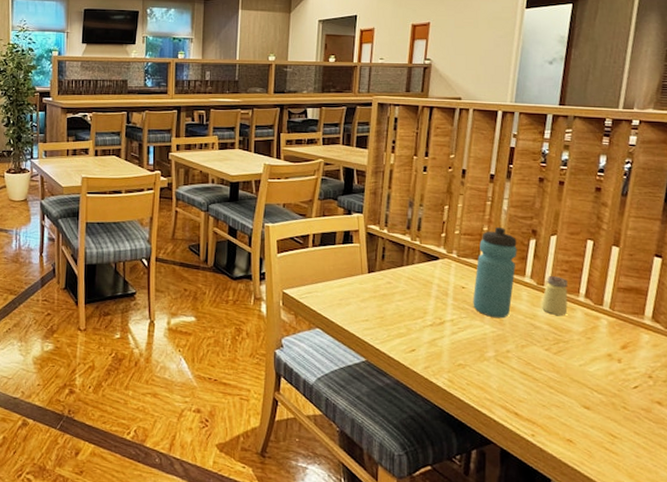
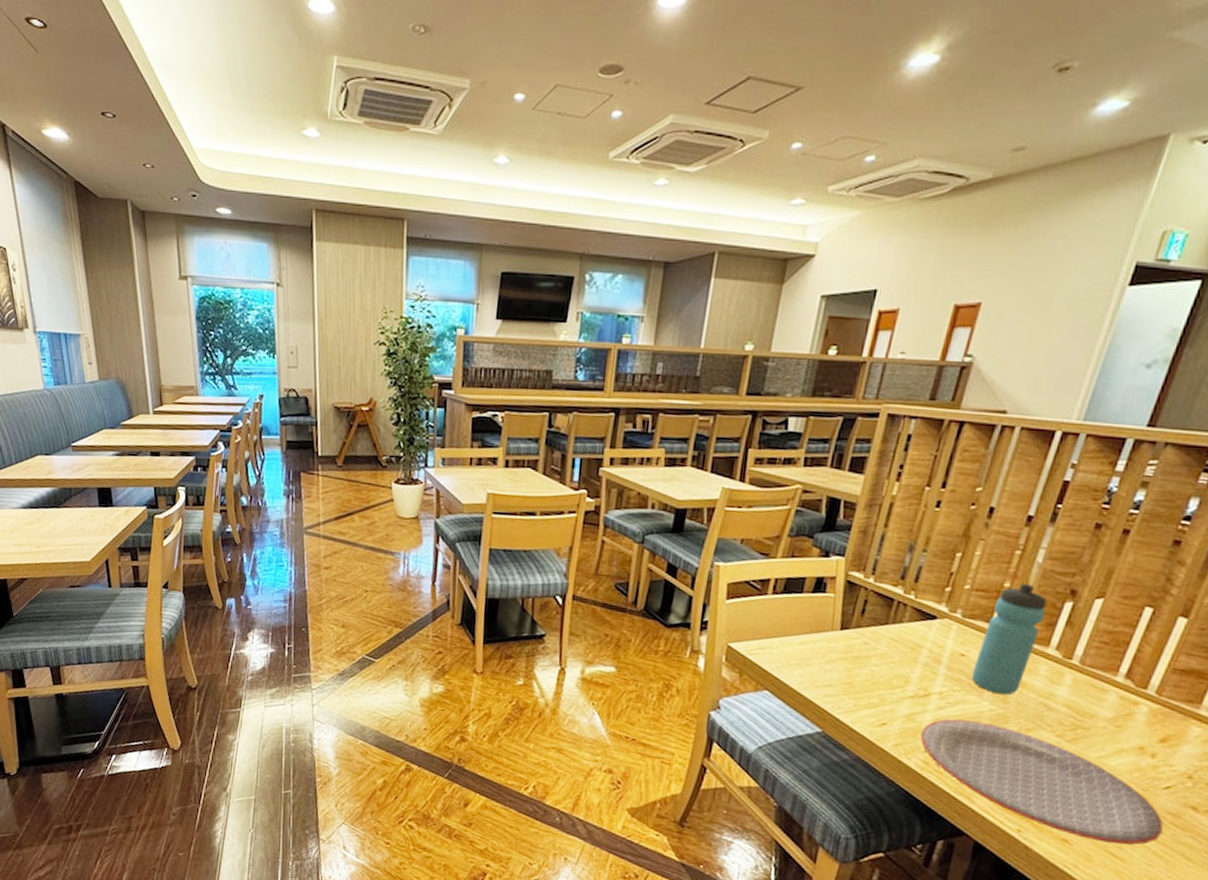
plate: none [443,342,641,441] -> present [920,719,1164,845]
saltshaker: present [541,276,568,315] -> none [1062,648,1106,697]

